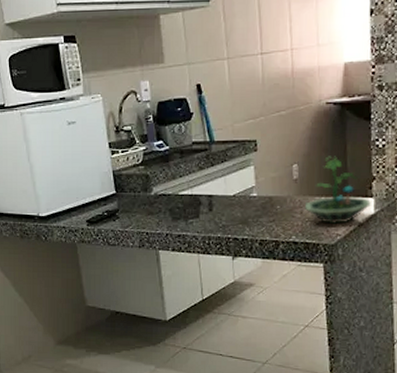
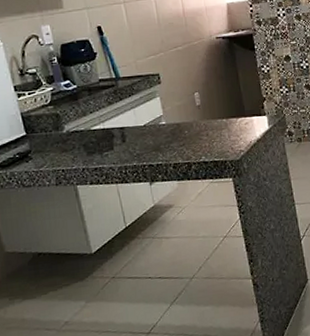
terrarium: present [304,156,371,224] -> none [209,82,265,142]

